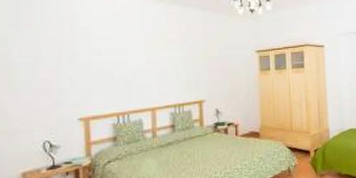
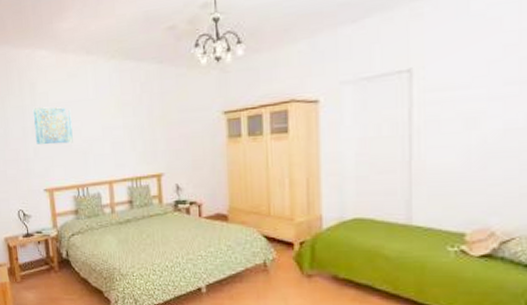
wall art: none [71,39,116,75] -> present [32,107,73,145]

